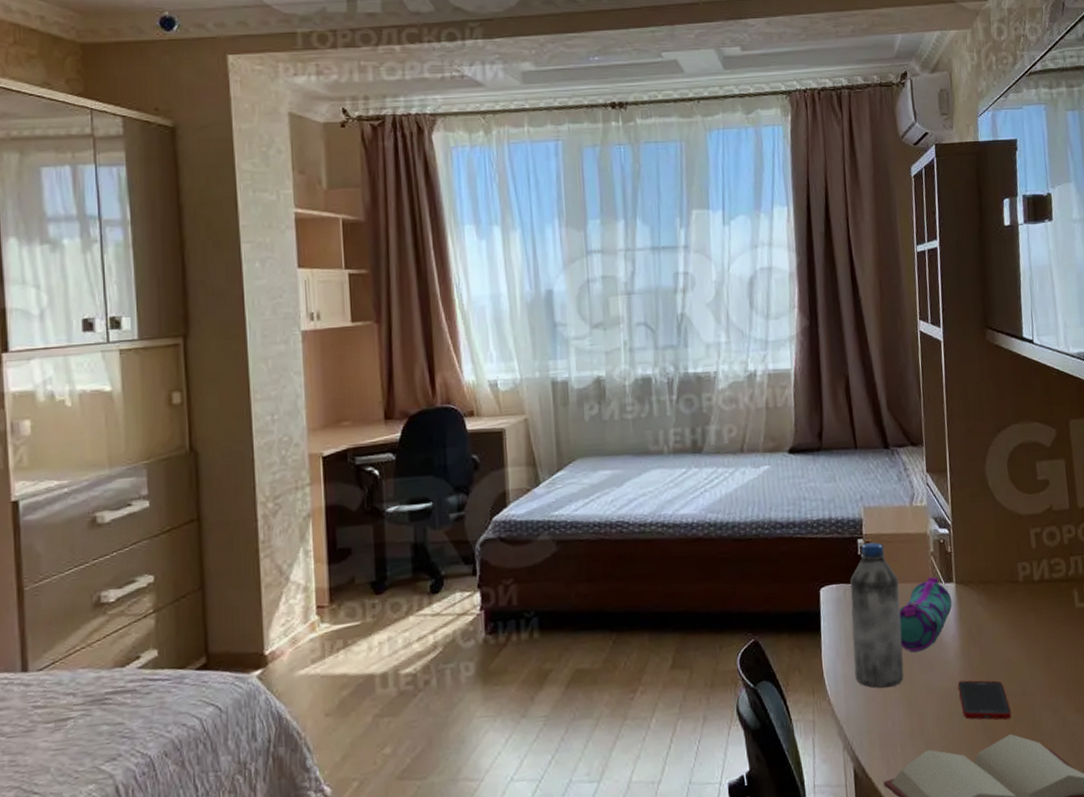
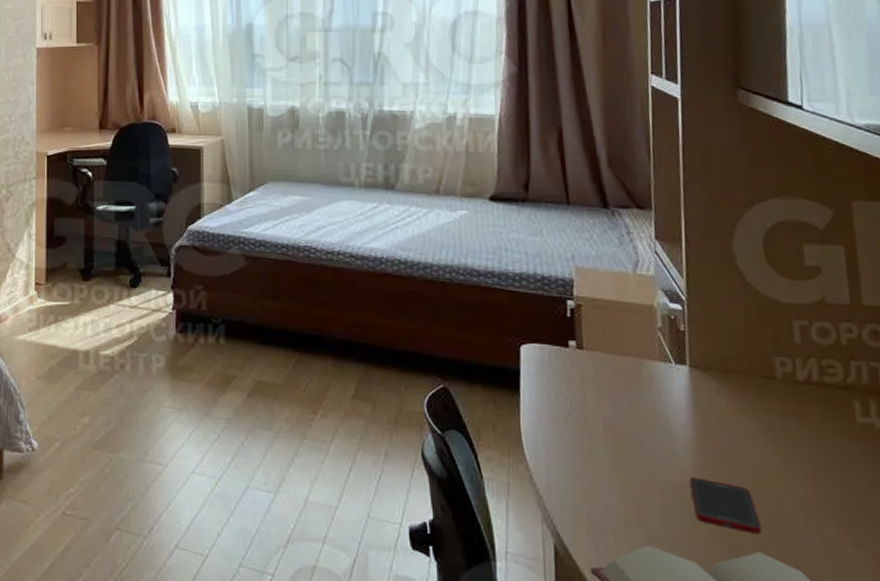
water bottle: present [850,542,904,688] -> none [556,306,620,467]
pencil case: present [899,576,952,653] -> none [615,354,685,435]

